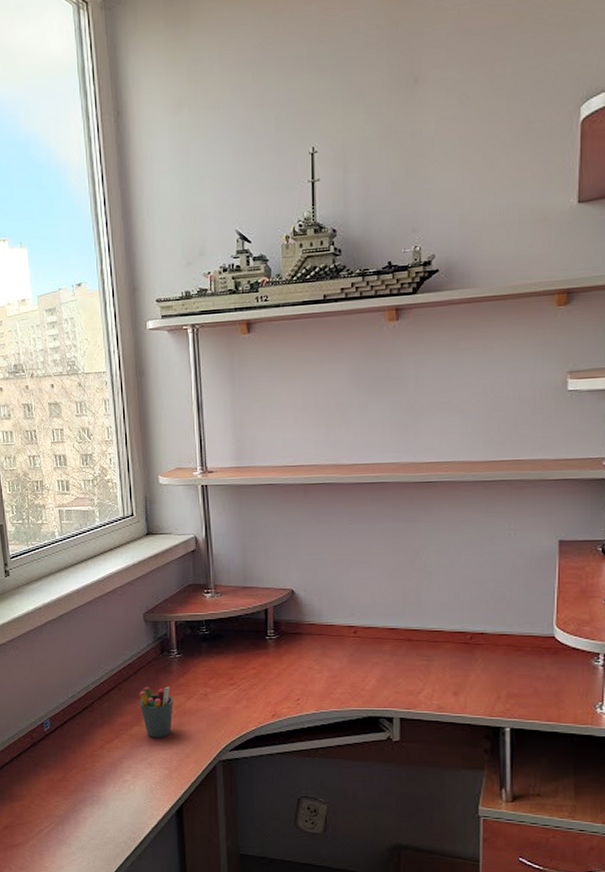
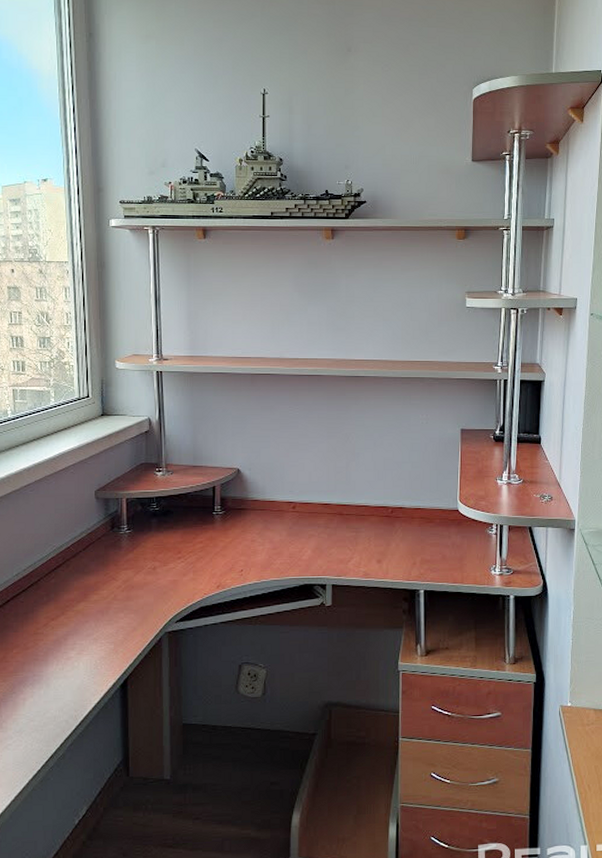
pen holder: present [138,686,173,738] -> none [87,561,122,613]

